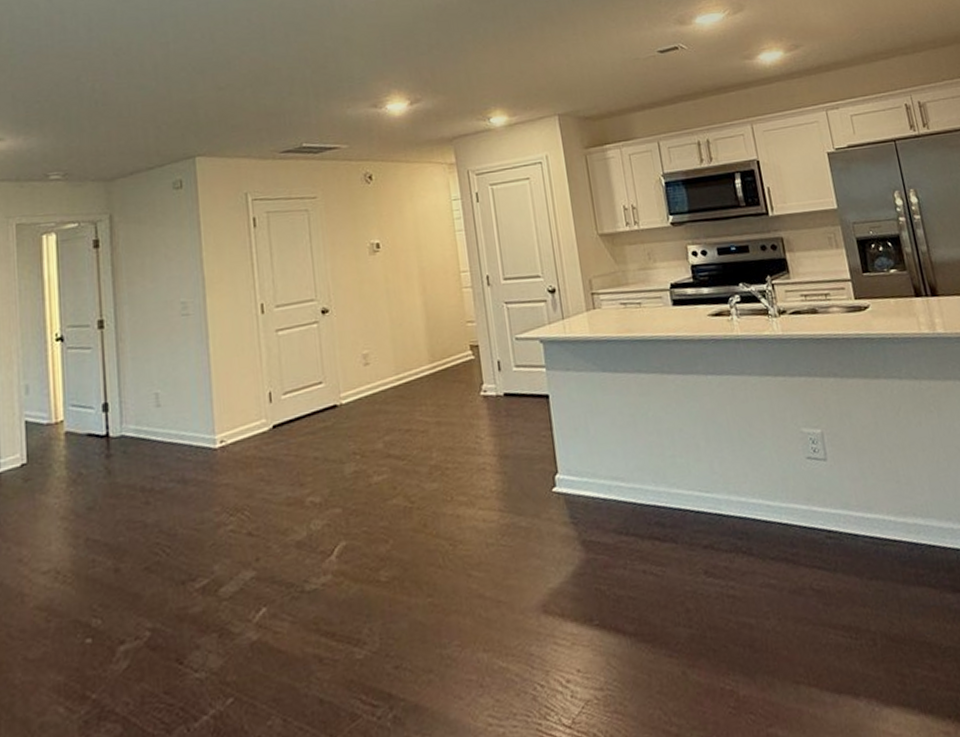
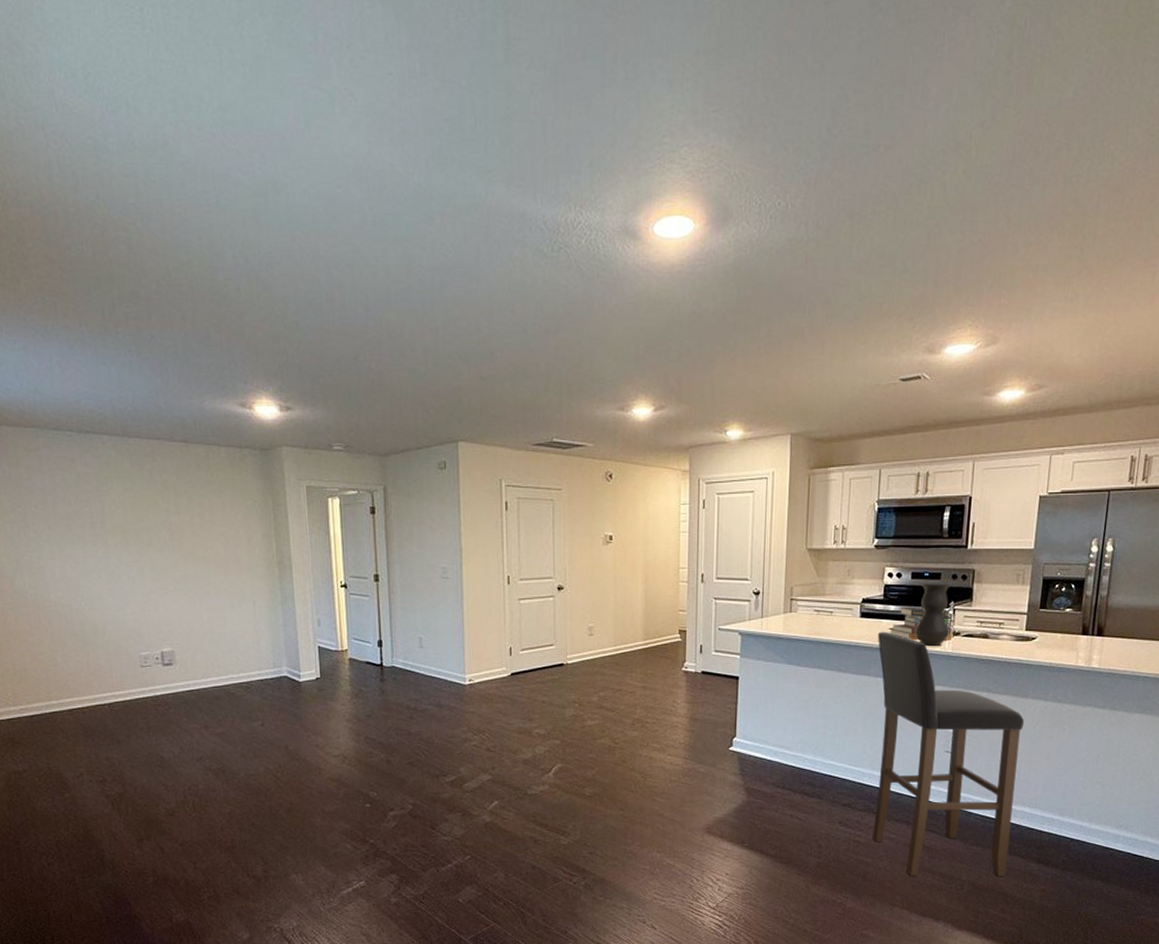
bar stool: none [697,318,922,636] -> present [873,631,1025,876]
books: none [708,286,778,326] -> present [890,607,952,641]
vase: none [730,256,775,330] -> present [914,583,952,646]

